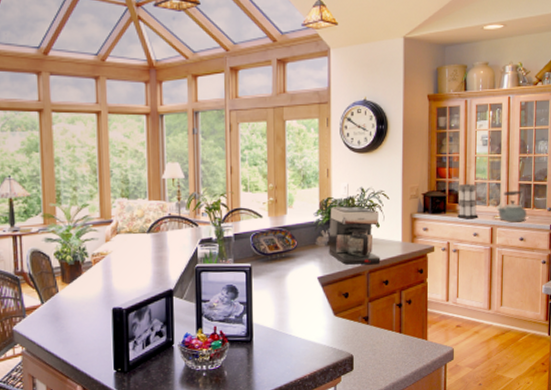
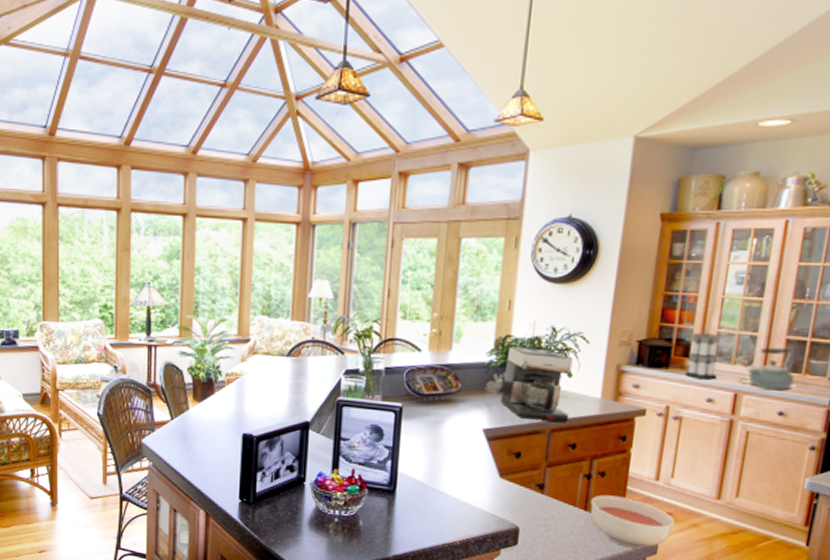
bowl: none [403,317,463,358] -> present [590,495,676,549]

